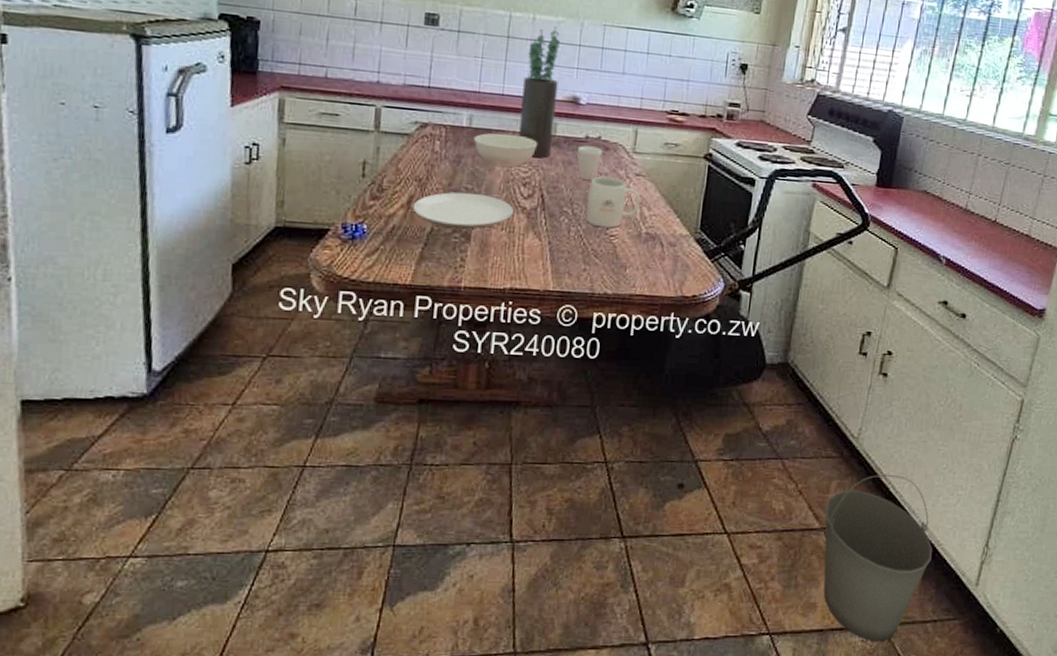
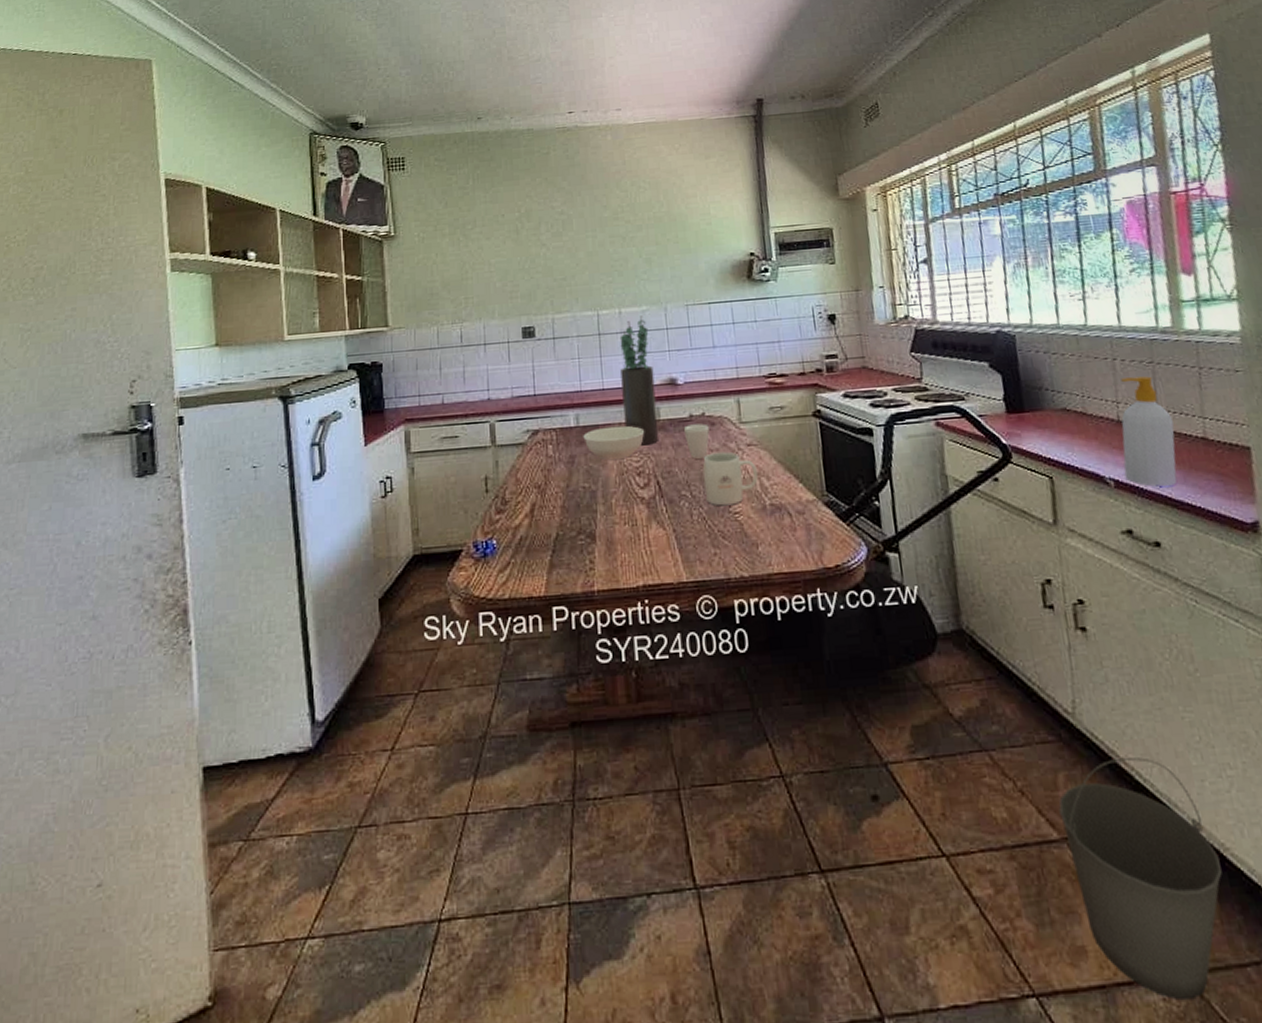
plate: present [412,192,513,230] -> none [536,490,633,531]
soap bottle: none [956,173,1009,272] -> present [1121,376,1177,488]

